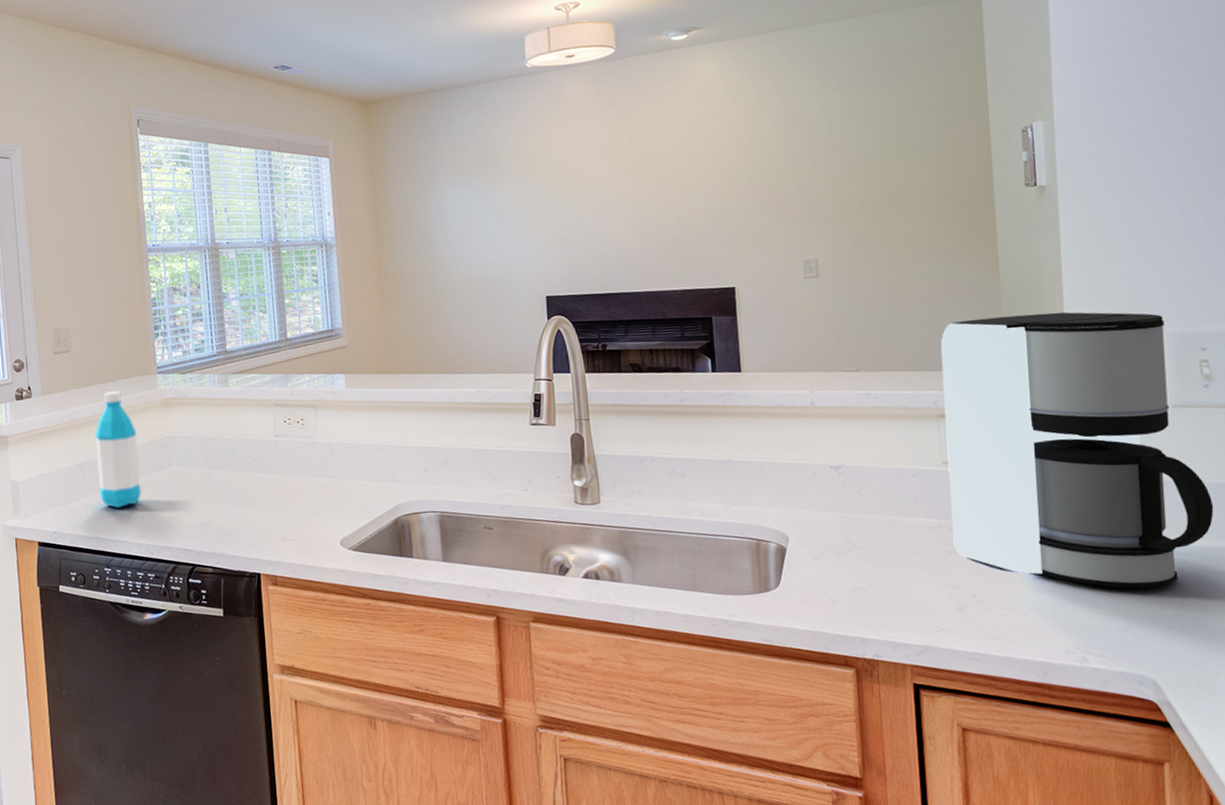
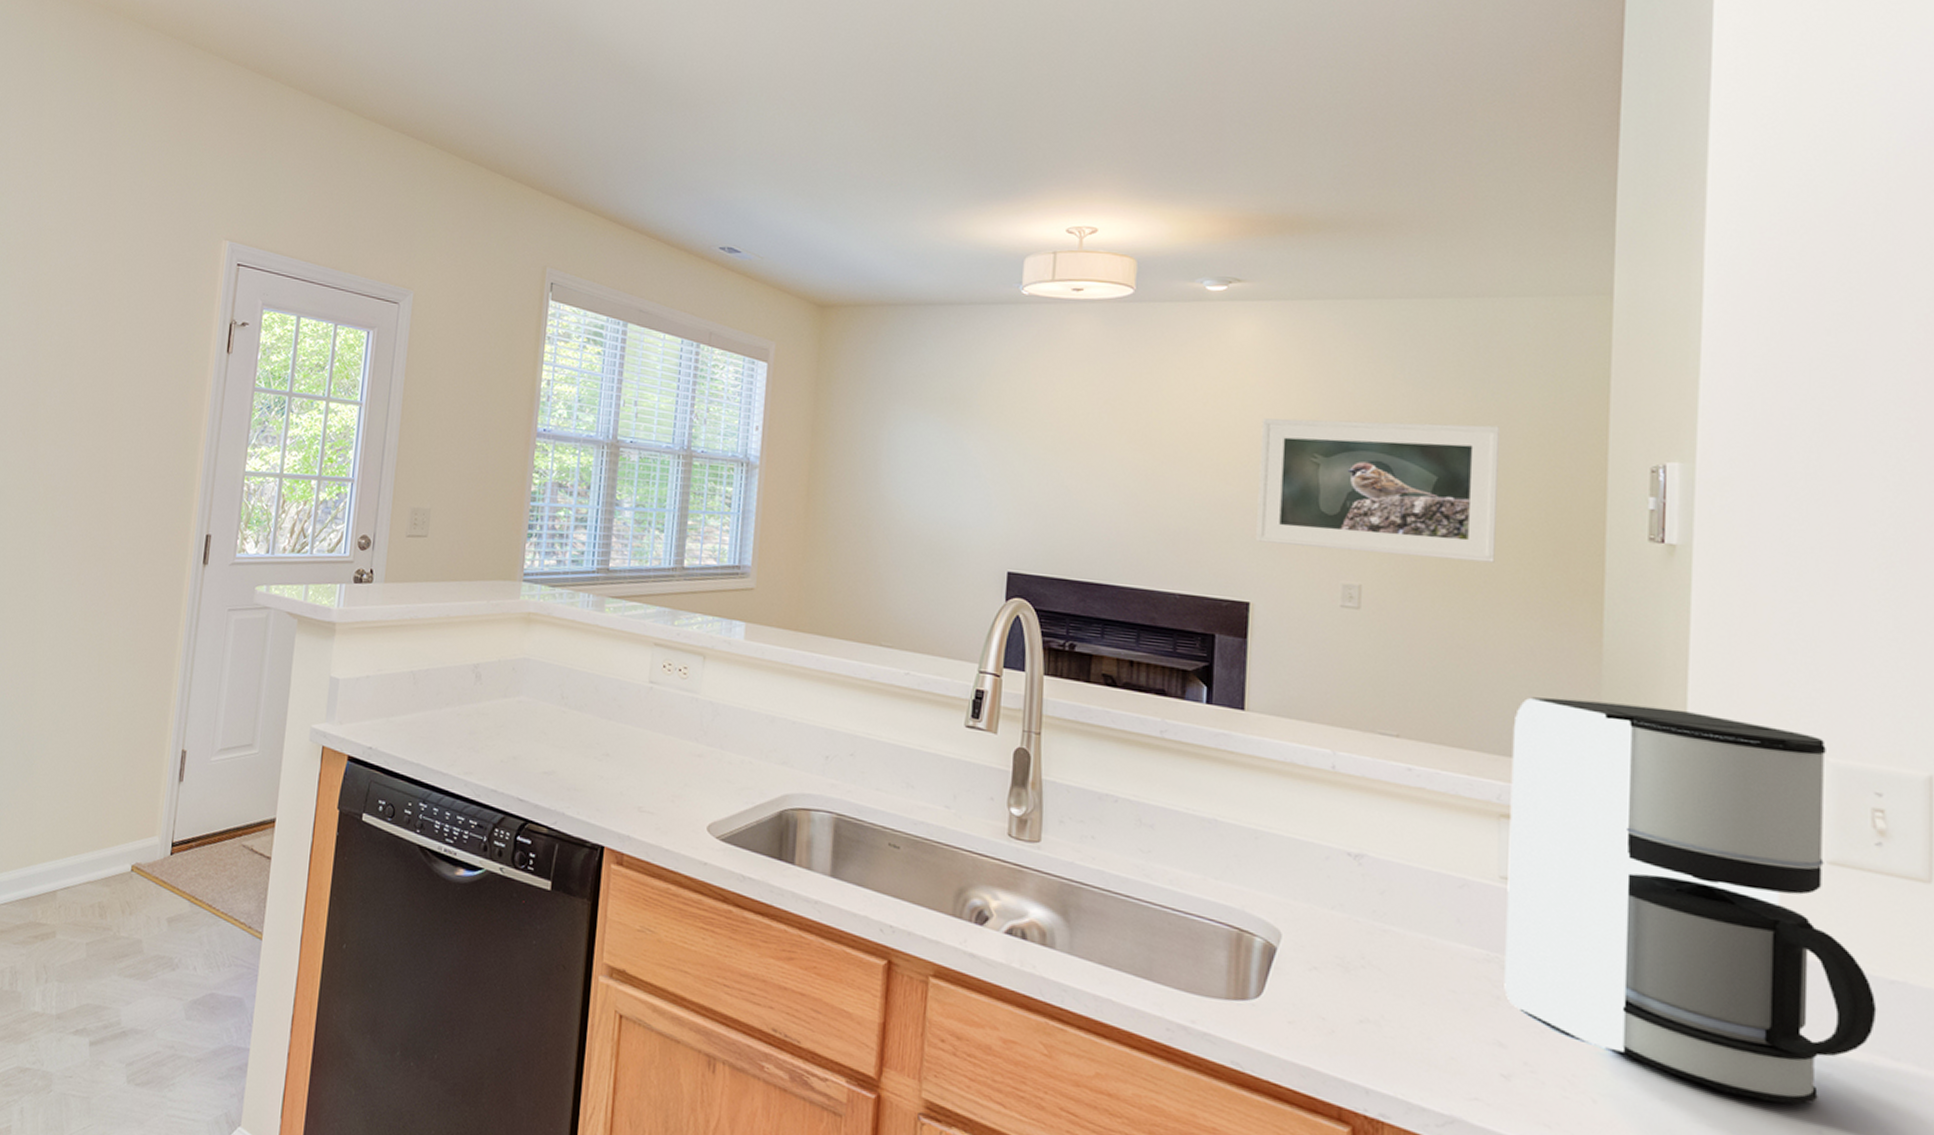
water bottle: present [94,391,142,508] -> none [429,592,487,734]
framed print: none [727,115,914,238] -> present [1256,418,1499,563]

